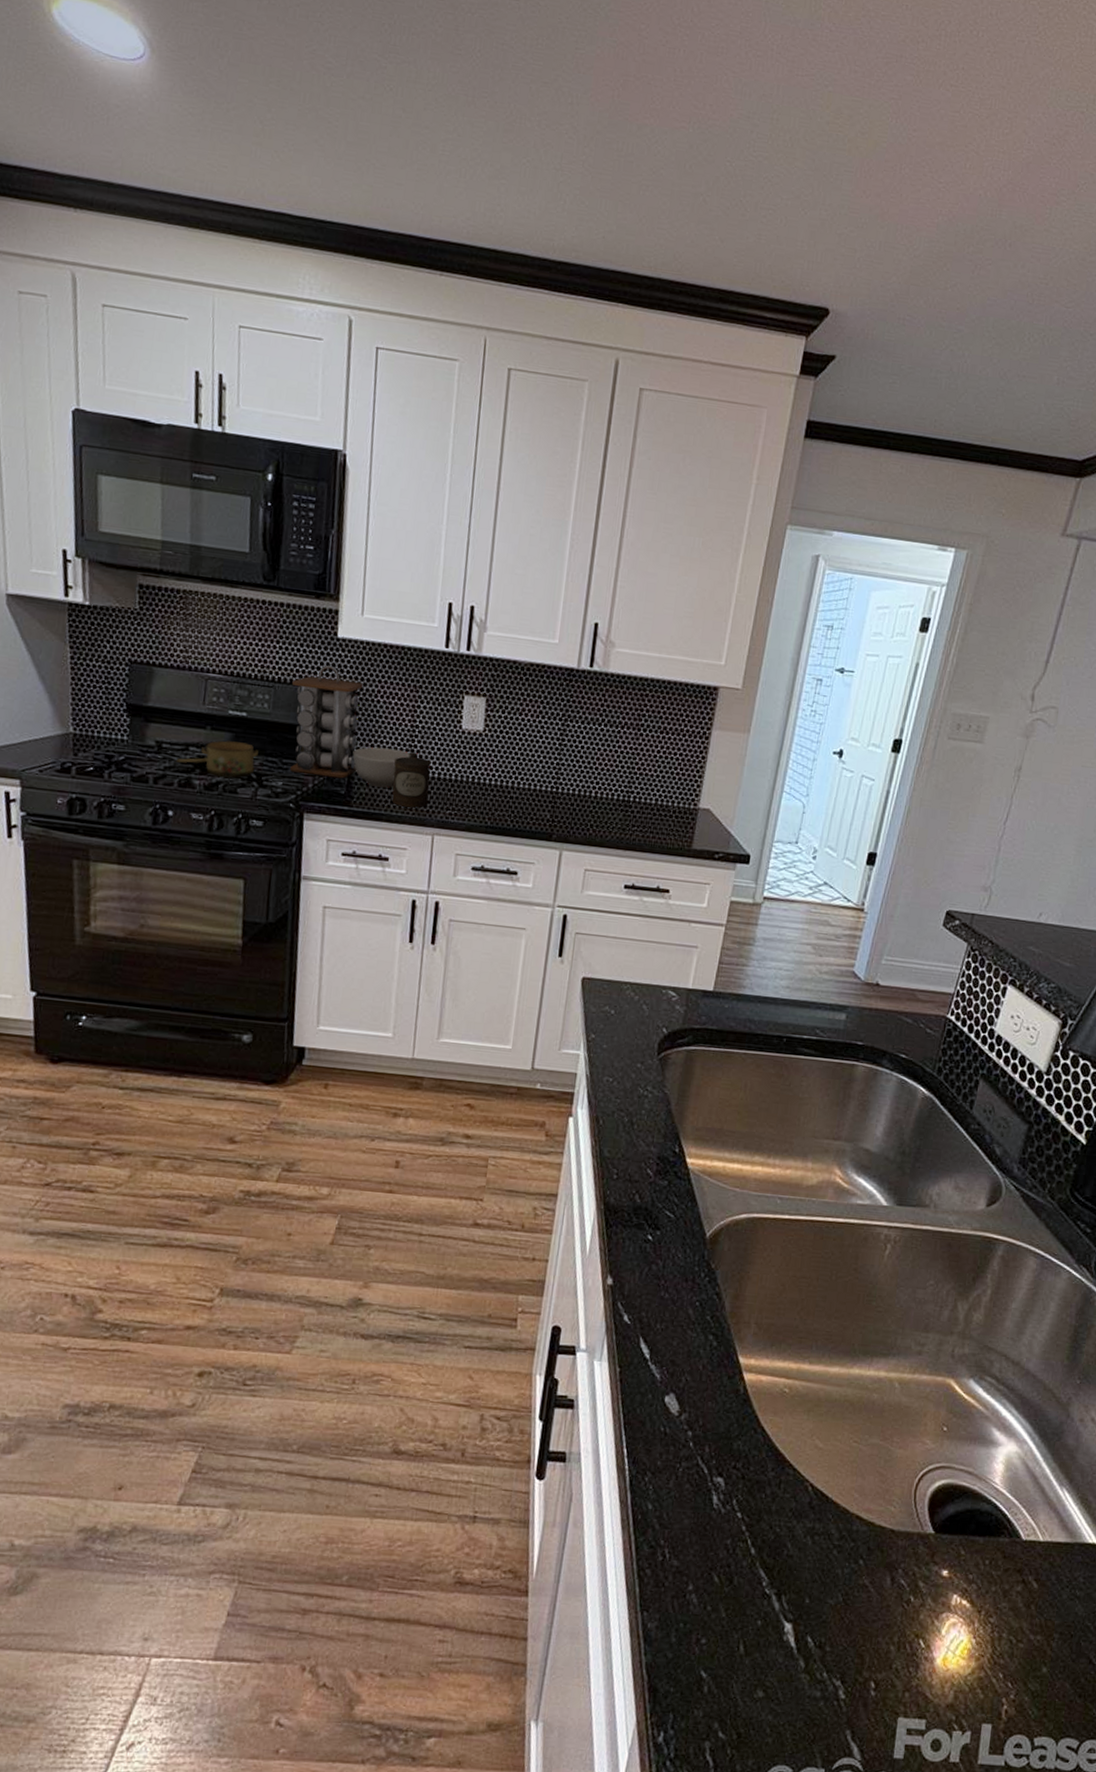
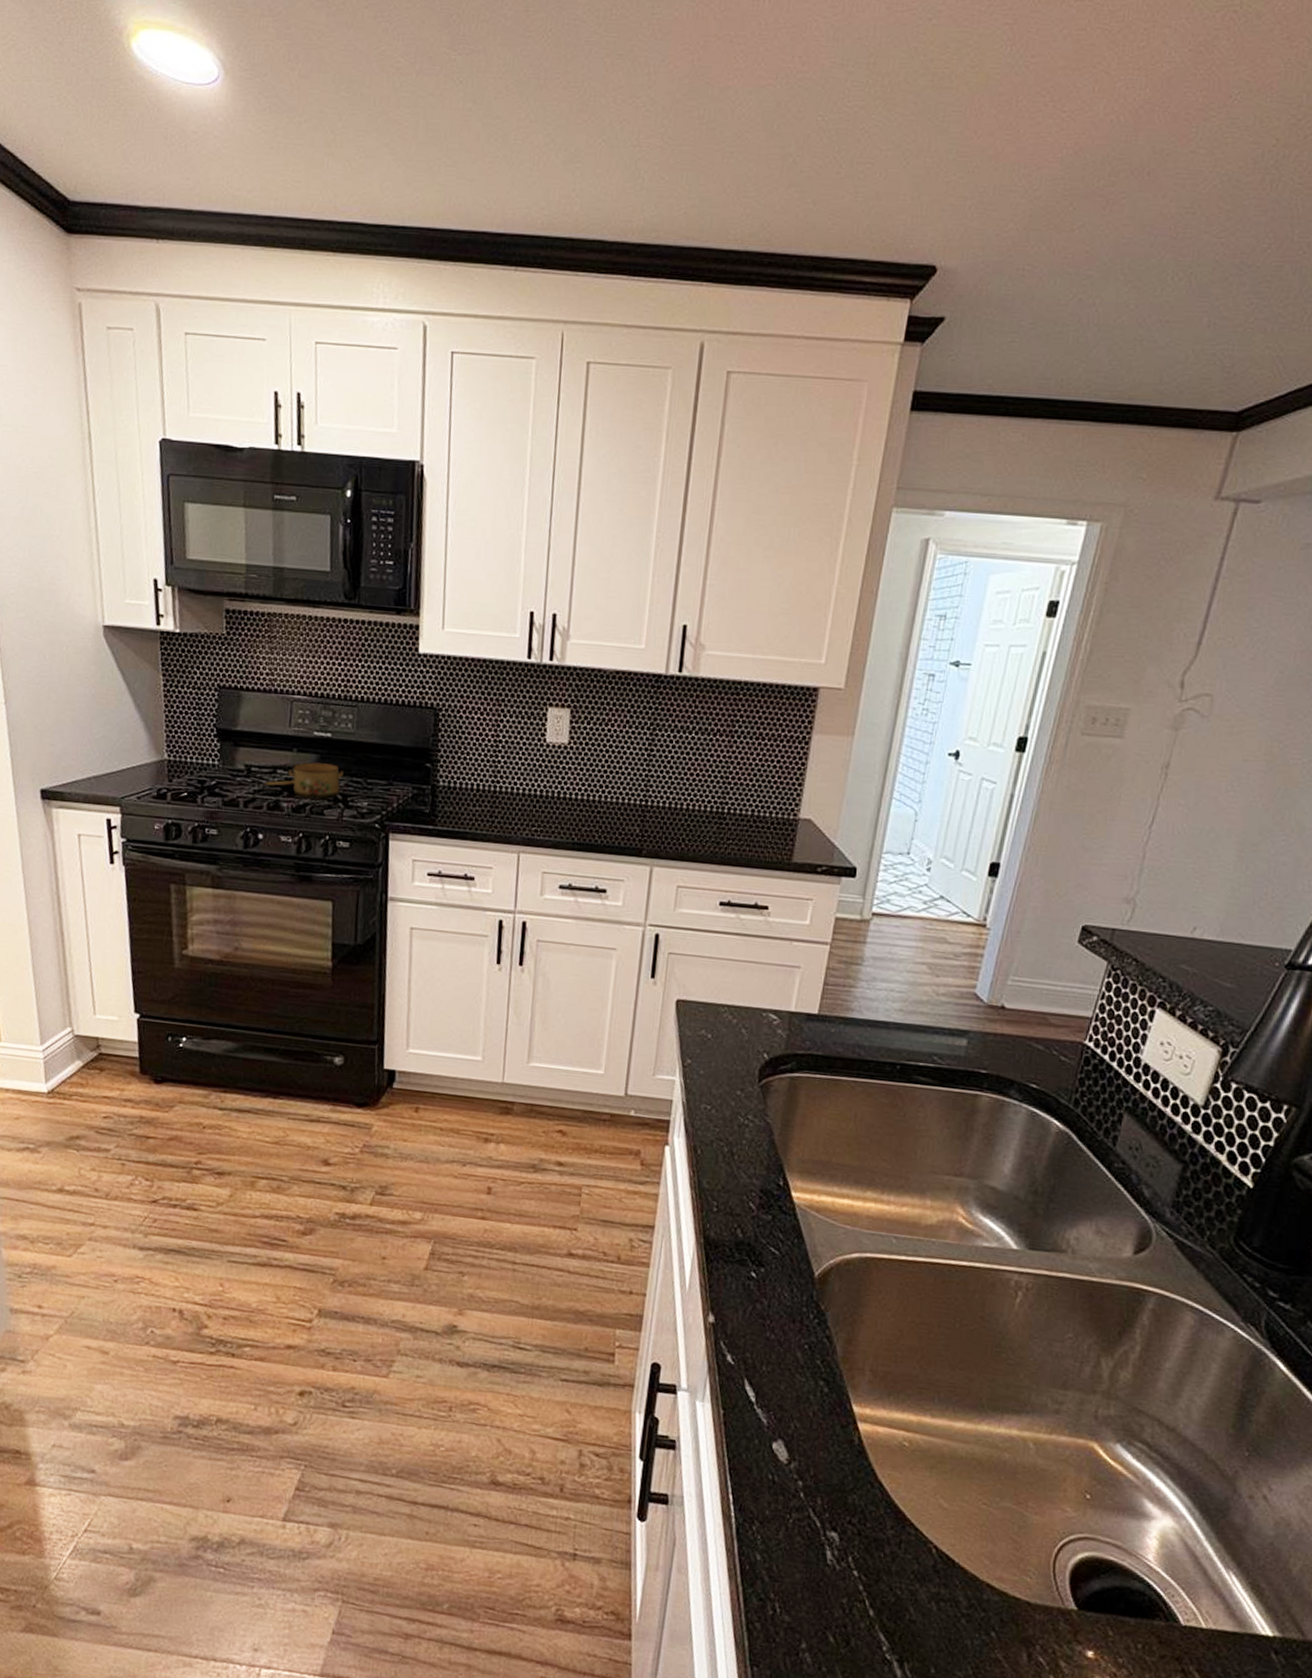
spice rack: present [290,665,363,779] -> none [374,681,446,798]
bowl: present [352,747,410,788] -> none [436,764,494,806]
canister: present [391,752,431,808] -> none [476,768,515,826]

